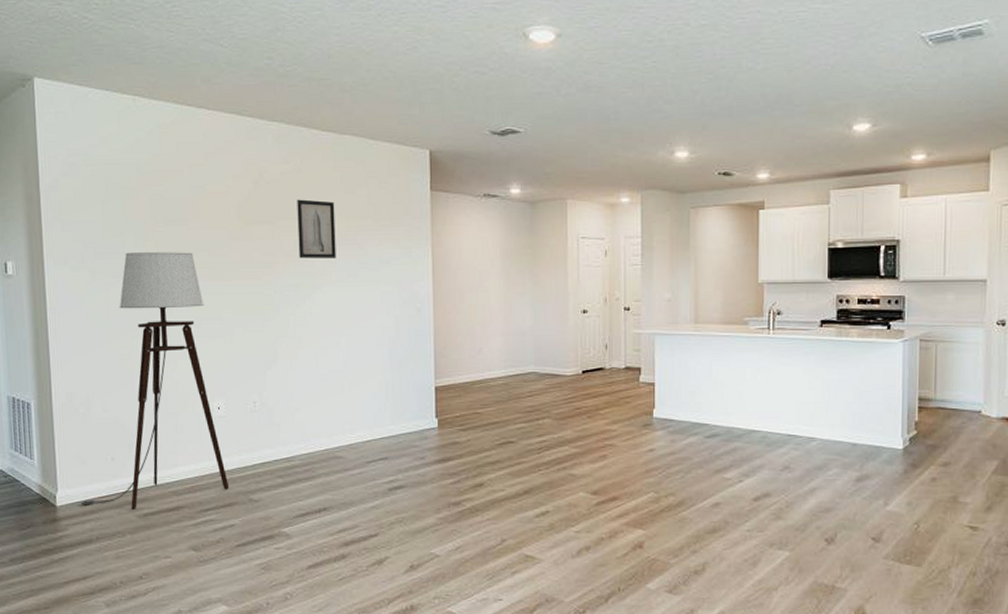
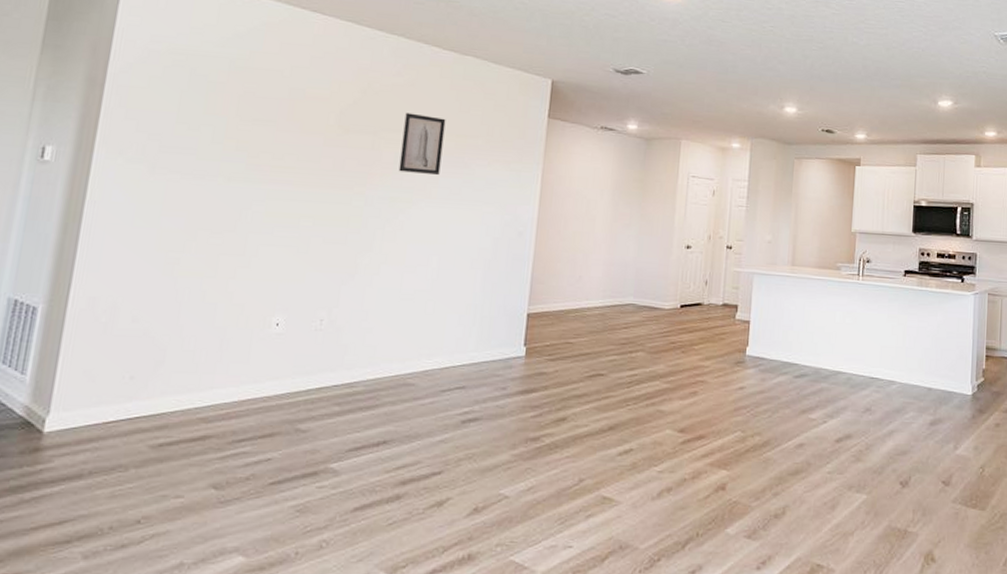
floor lamp: present [78,252,230,510] -> none [73,149,282,439]

